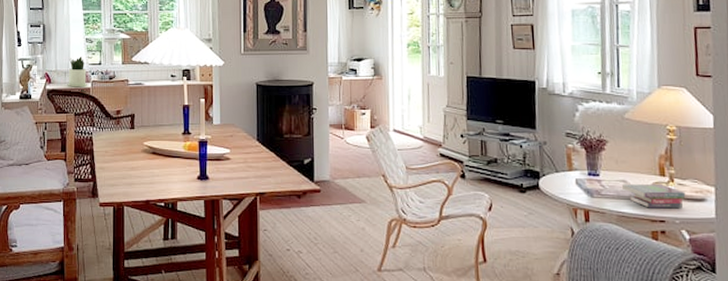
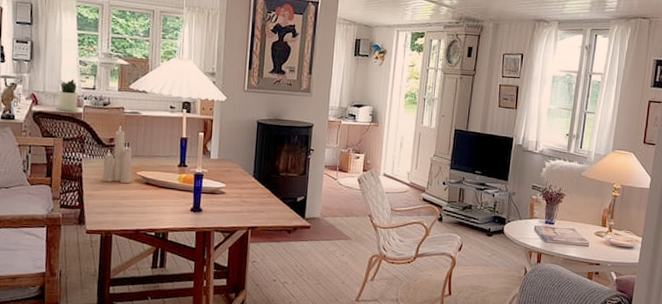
candle: none [112,98,140,155] -> present [102,126,133,184]
books: present [622,183,686,209] -> none [571,232,619,255]

